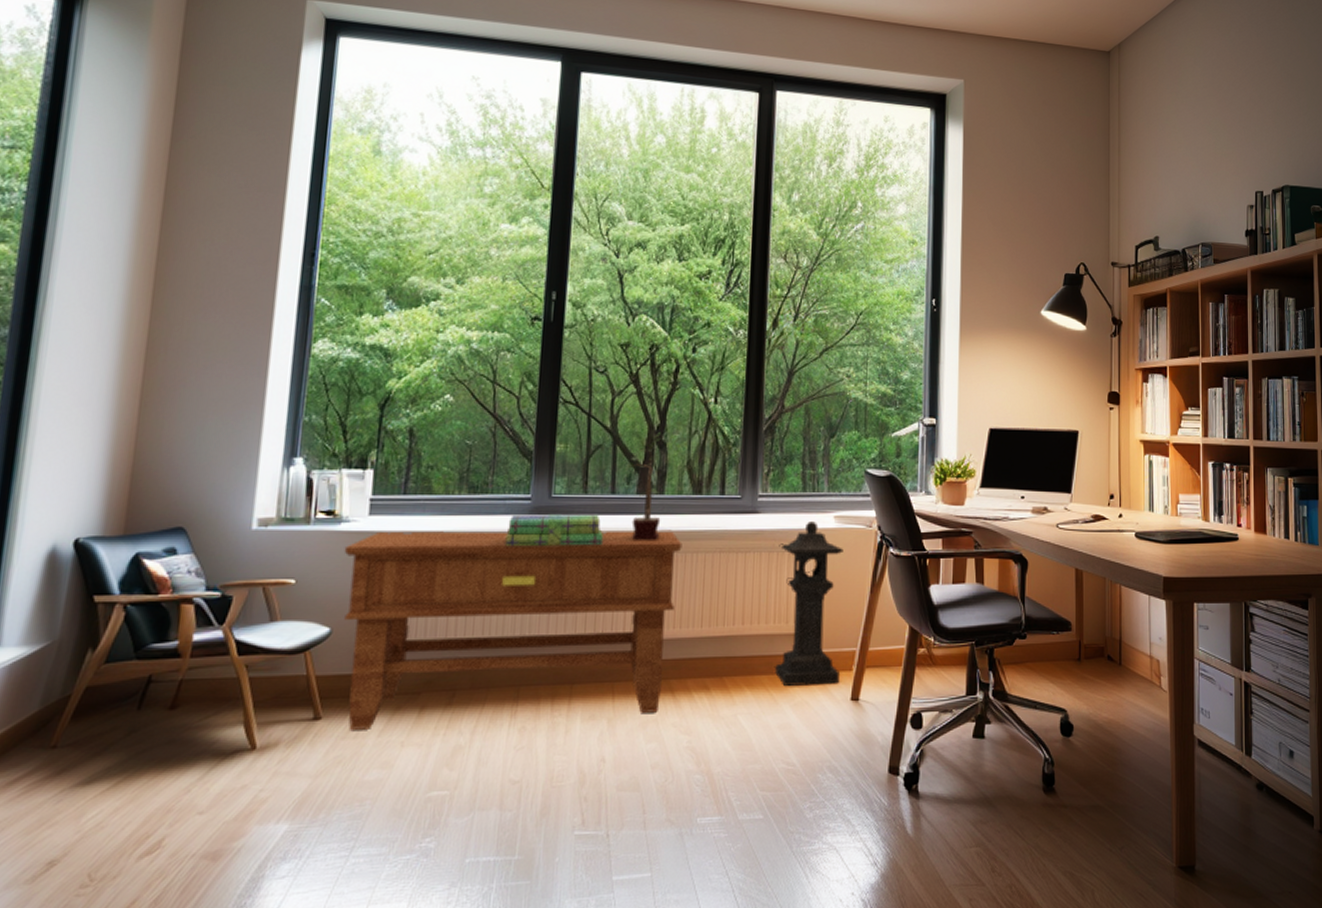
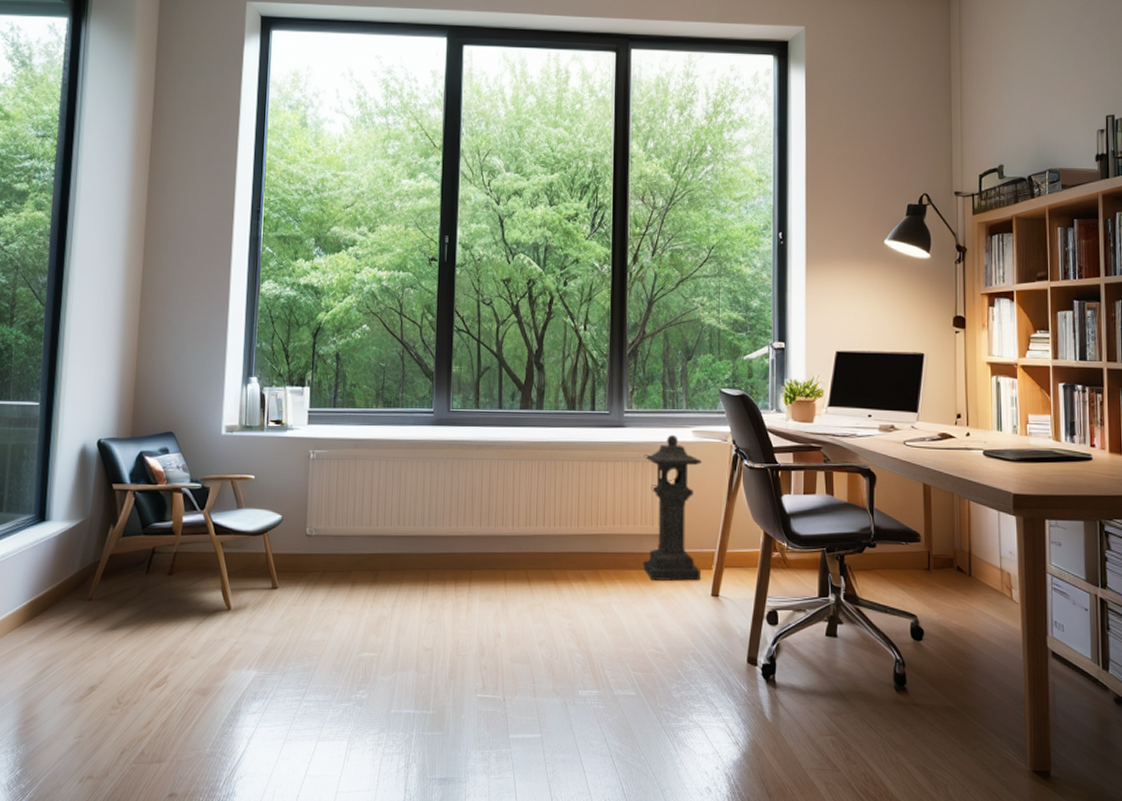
side table: present [344,529,682,730] -> none [290,437,560,599]
stack of books: present [505,513,603,546] -> none [414,425,493,453]
potted plant: present [625,431,661,541] -> none [510,354,541,450]

